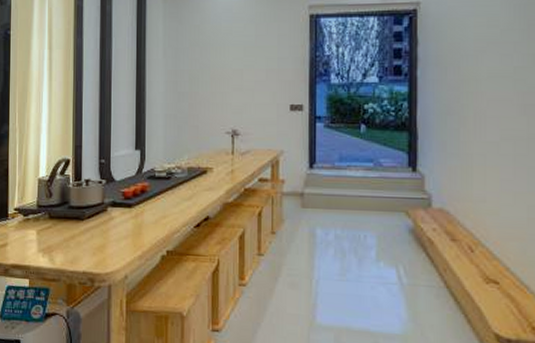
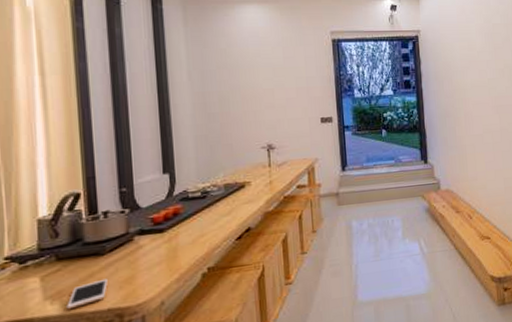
cell phone: none [53,242,84,265] -> present [67,278,108,310]

